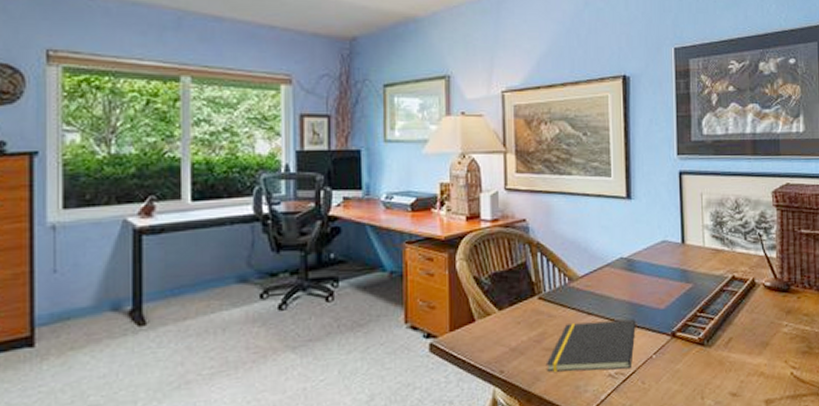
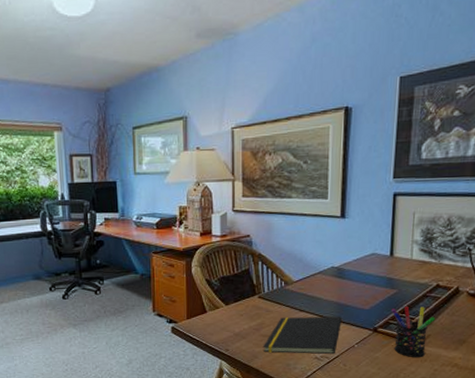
pen holder: none [688,303,736,368] -> present [391,306,436,358]

